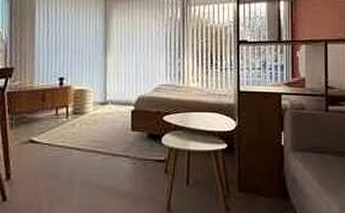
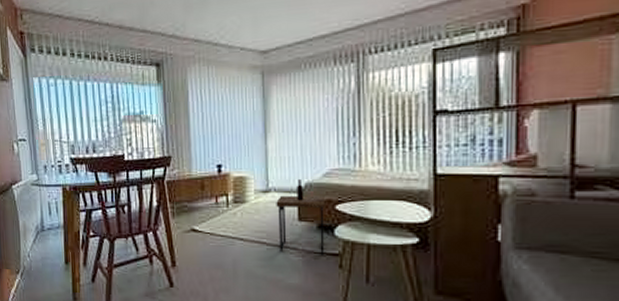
side table: none [112,93,154,162] -> present [276,179,325,255]

